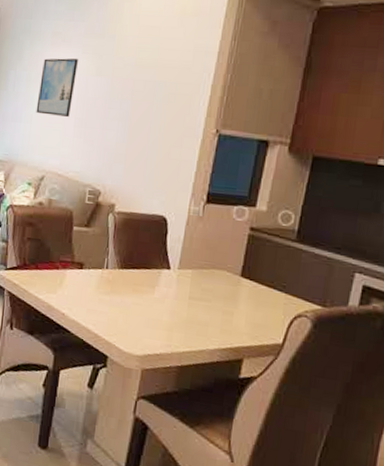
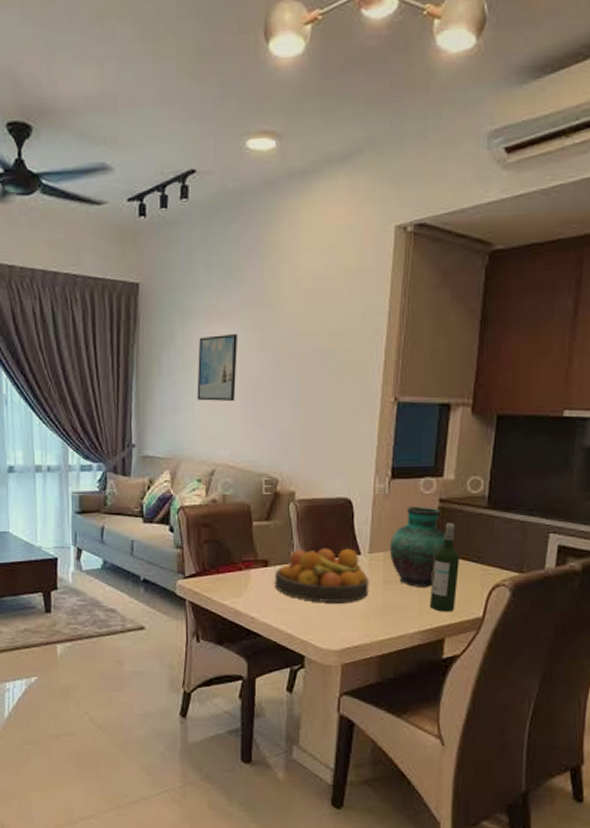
fruit bowl: none [87,256,176,312] -> present [275,548,369,602]
vase: none [198,231,254,309] -> present [389,507,446,587]
wine bottle: none [231,250,265,335] -> present [429,523,459,612]

